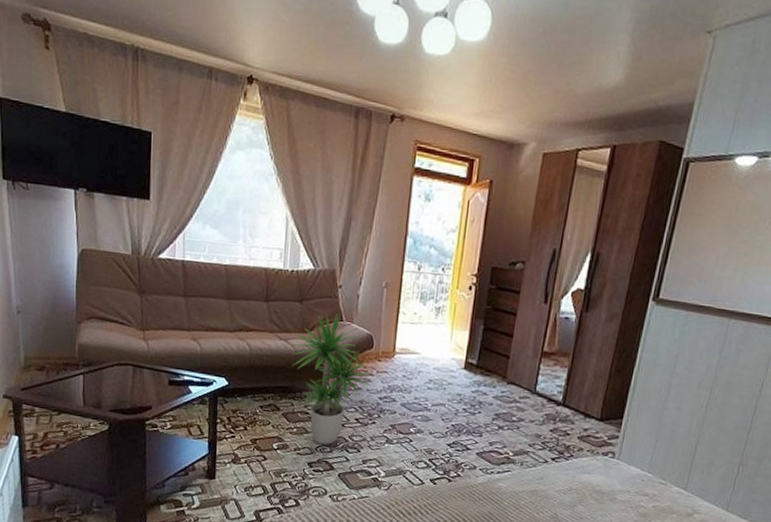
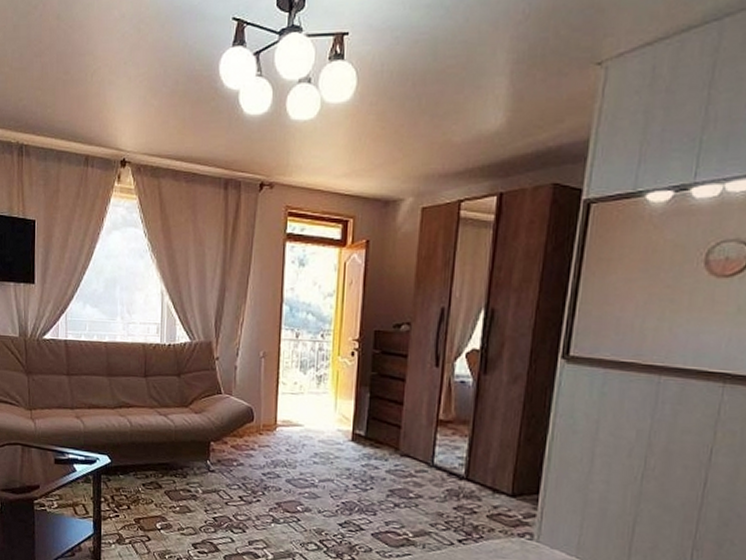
potted plant: present [291,313,373,445] -> none [171,385,255,524]

